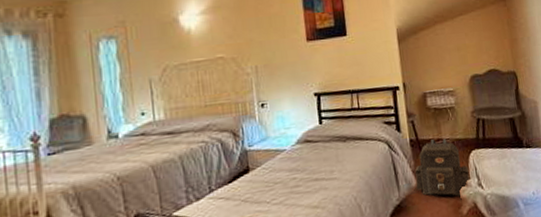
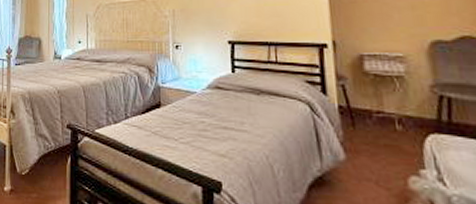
backpack: present [414,139,471,197] -> none [343,111,426,189]

